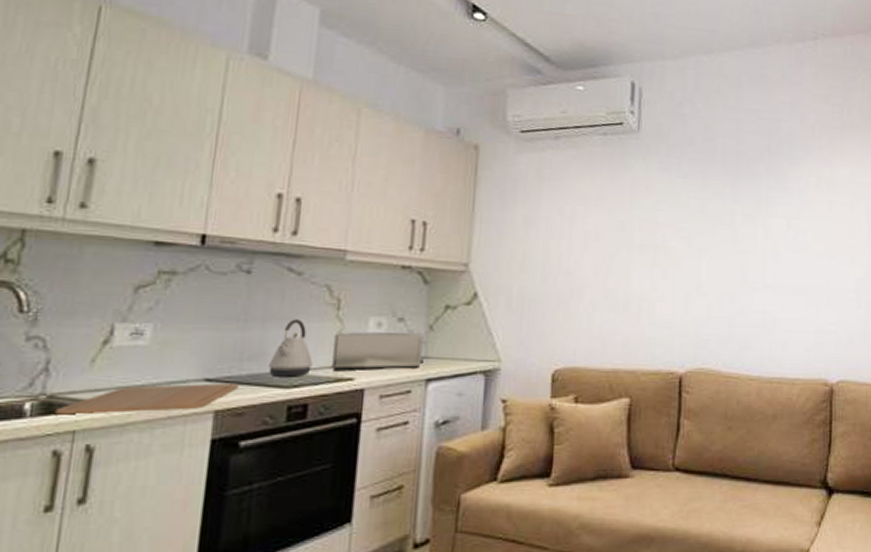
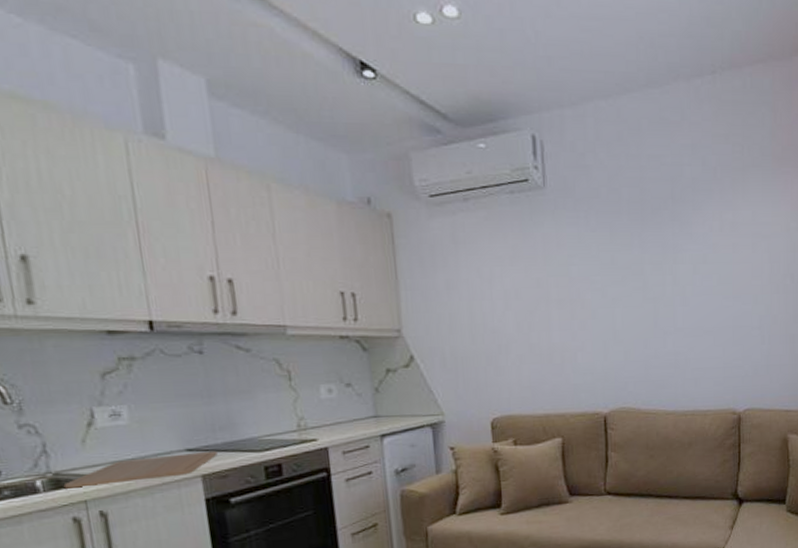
kettle: present [267,319,313,377] -> none [238,392,279,443]
toaster: present [330,331,427,371] -> none [291,395,376,434]

